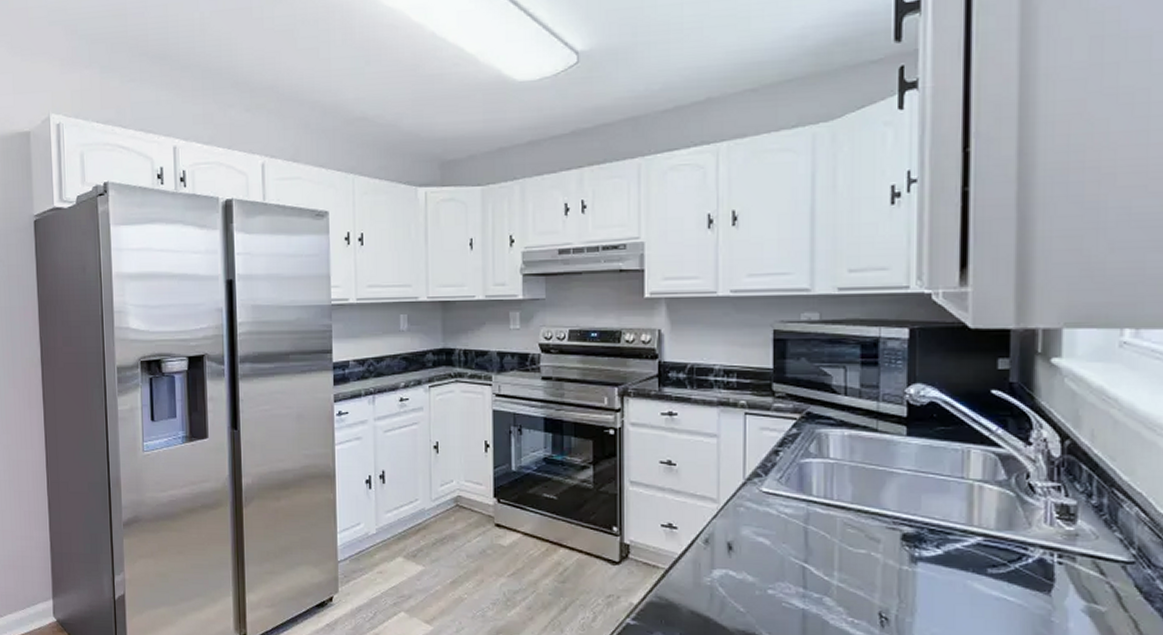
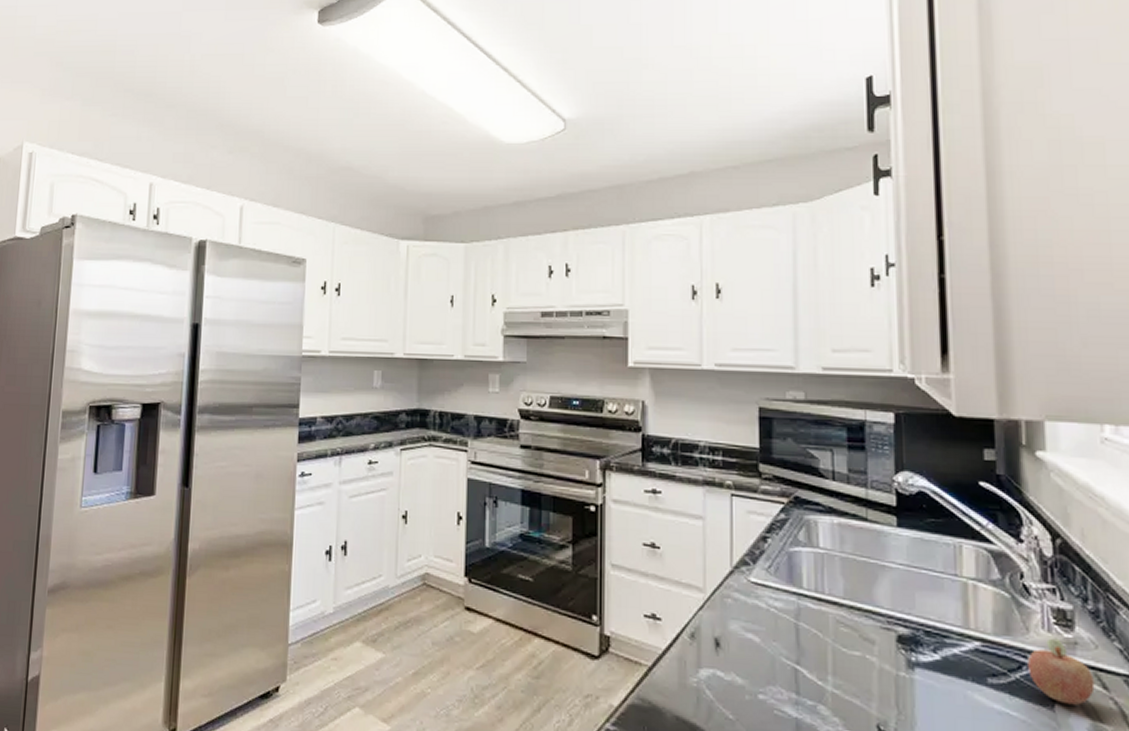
fruit: none [1028,531,1092,590] -> present [1028,638,1095,705]

